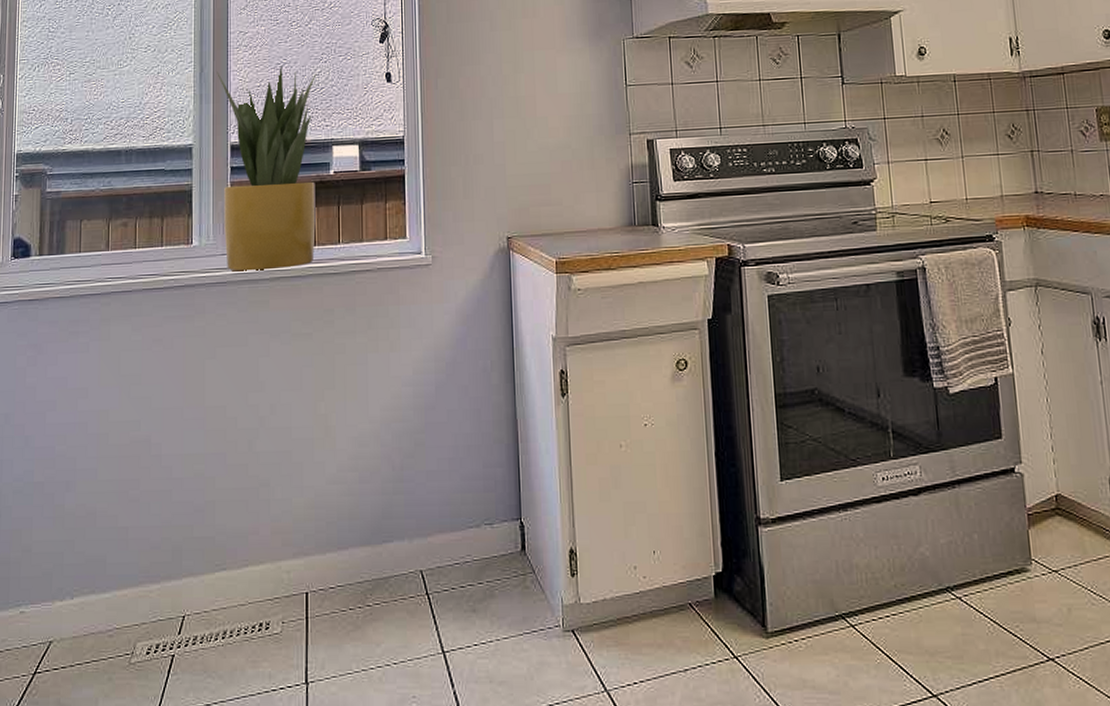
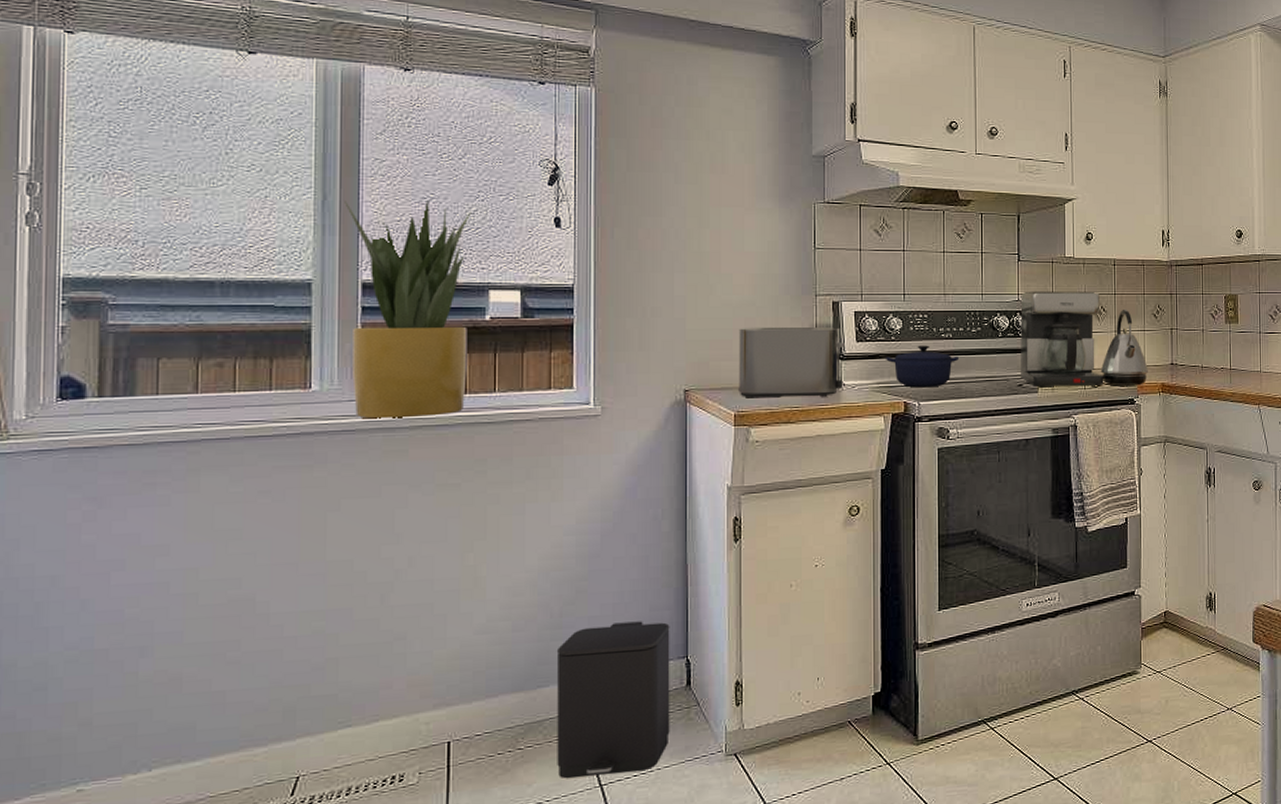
pedal bin: none [398,478,507,641] -> present [556,621,670,778]
toaster: none [556,167,663,244] -> present [738,326,845,398]
cooking pot: none [705,182,785,229] -> present [886,345,960,388]
coffee maker: none [849,112,954,225] -> present [1020,291,1104,388]
kettle: none [948,130,1008,221] -> present [1100,309,1149,386]

